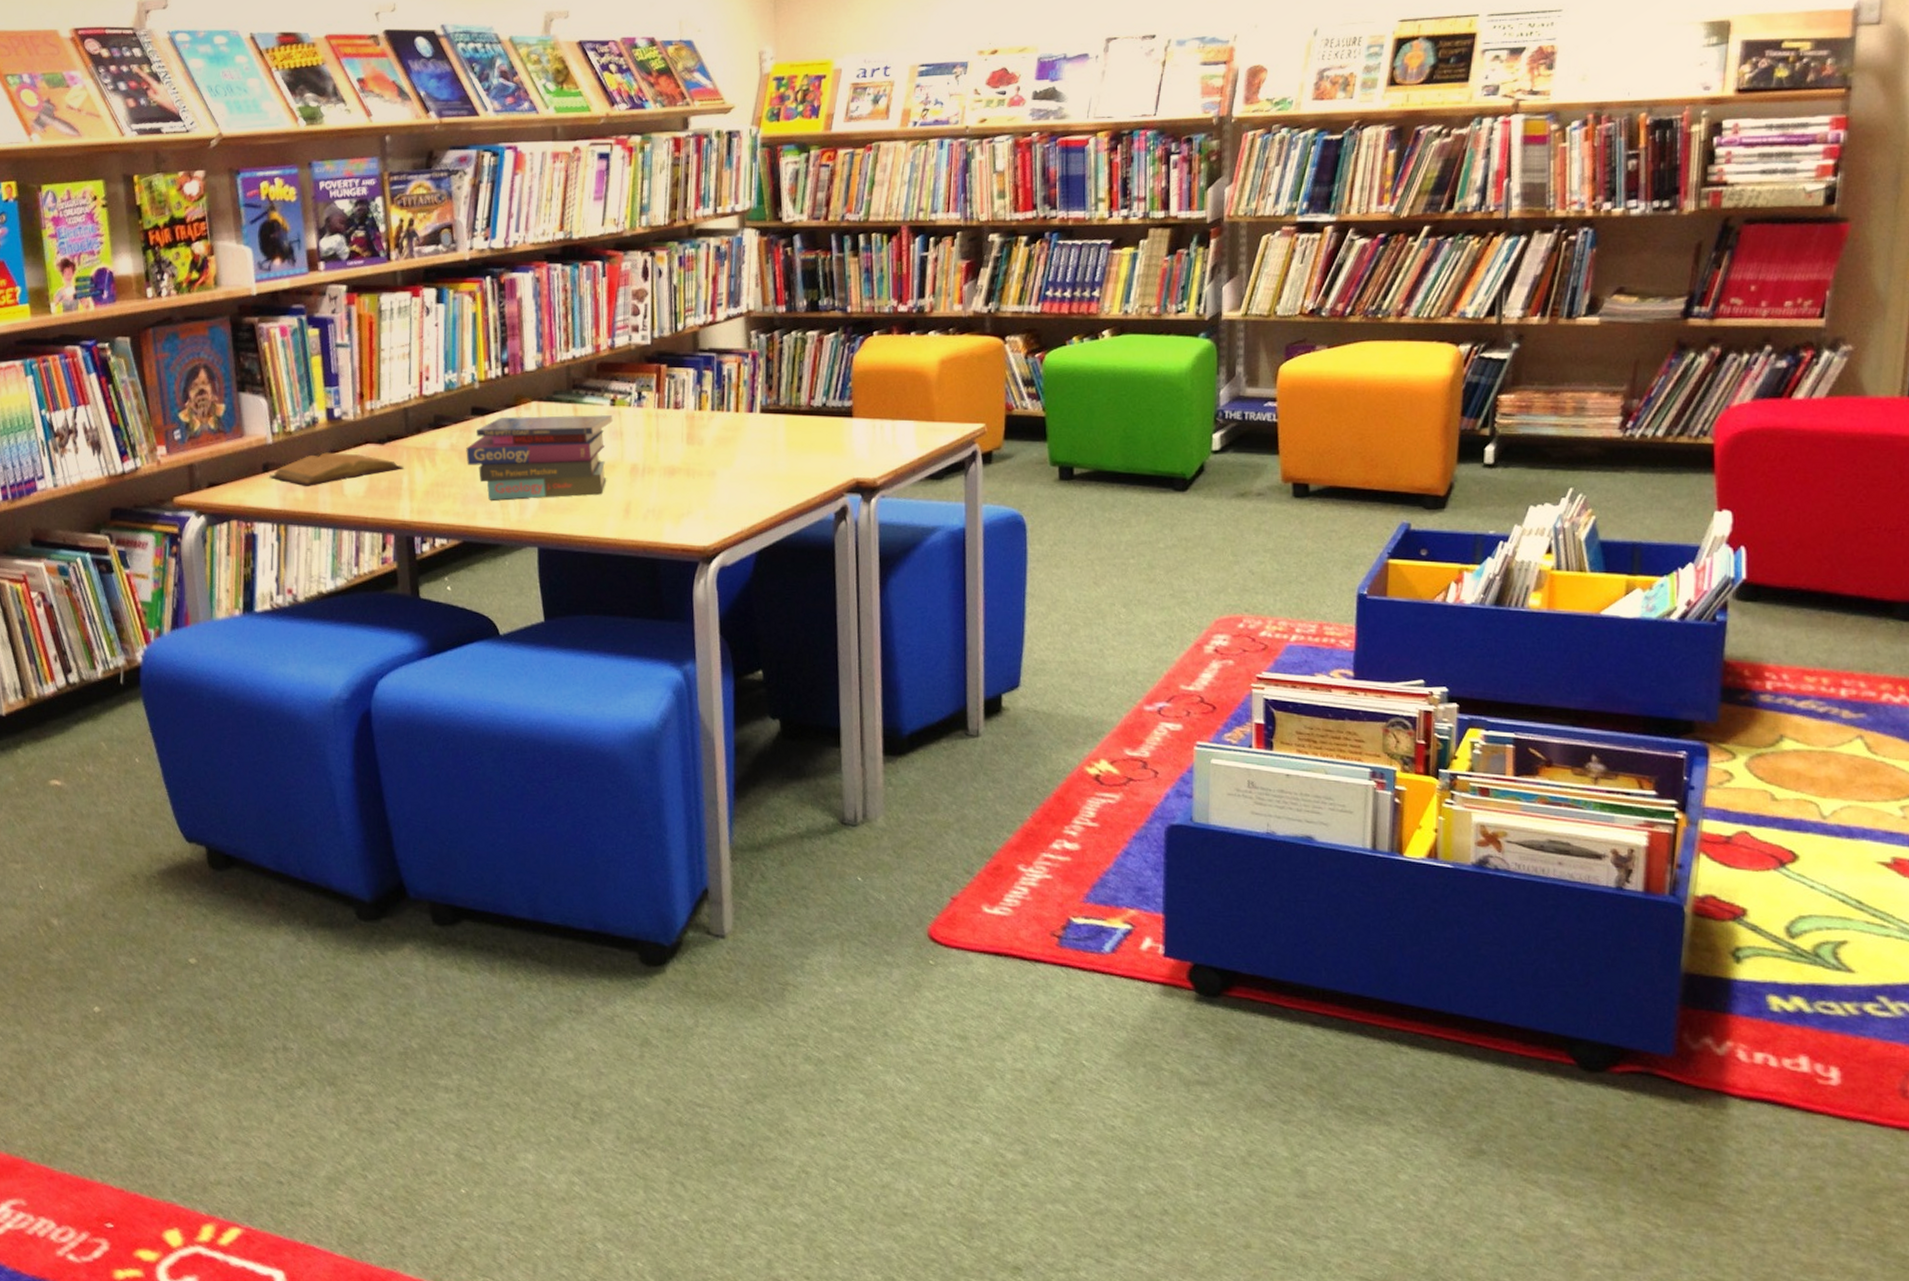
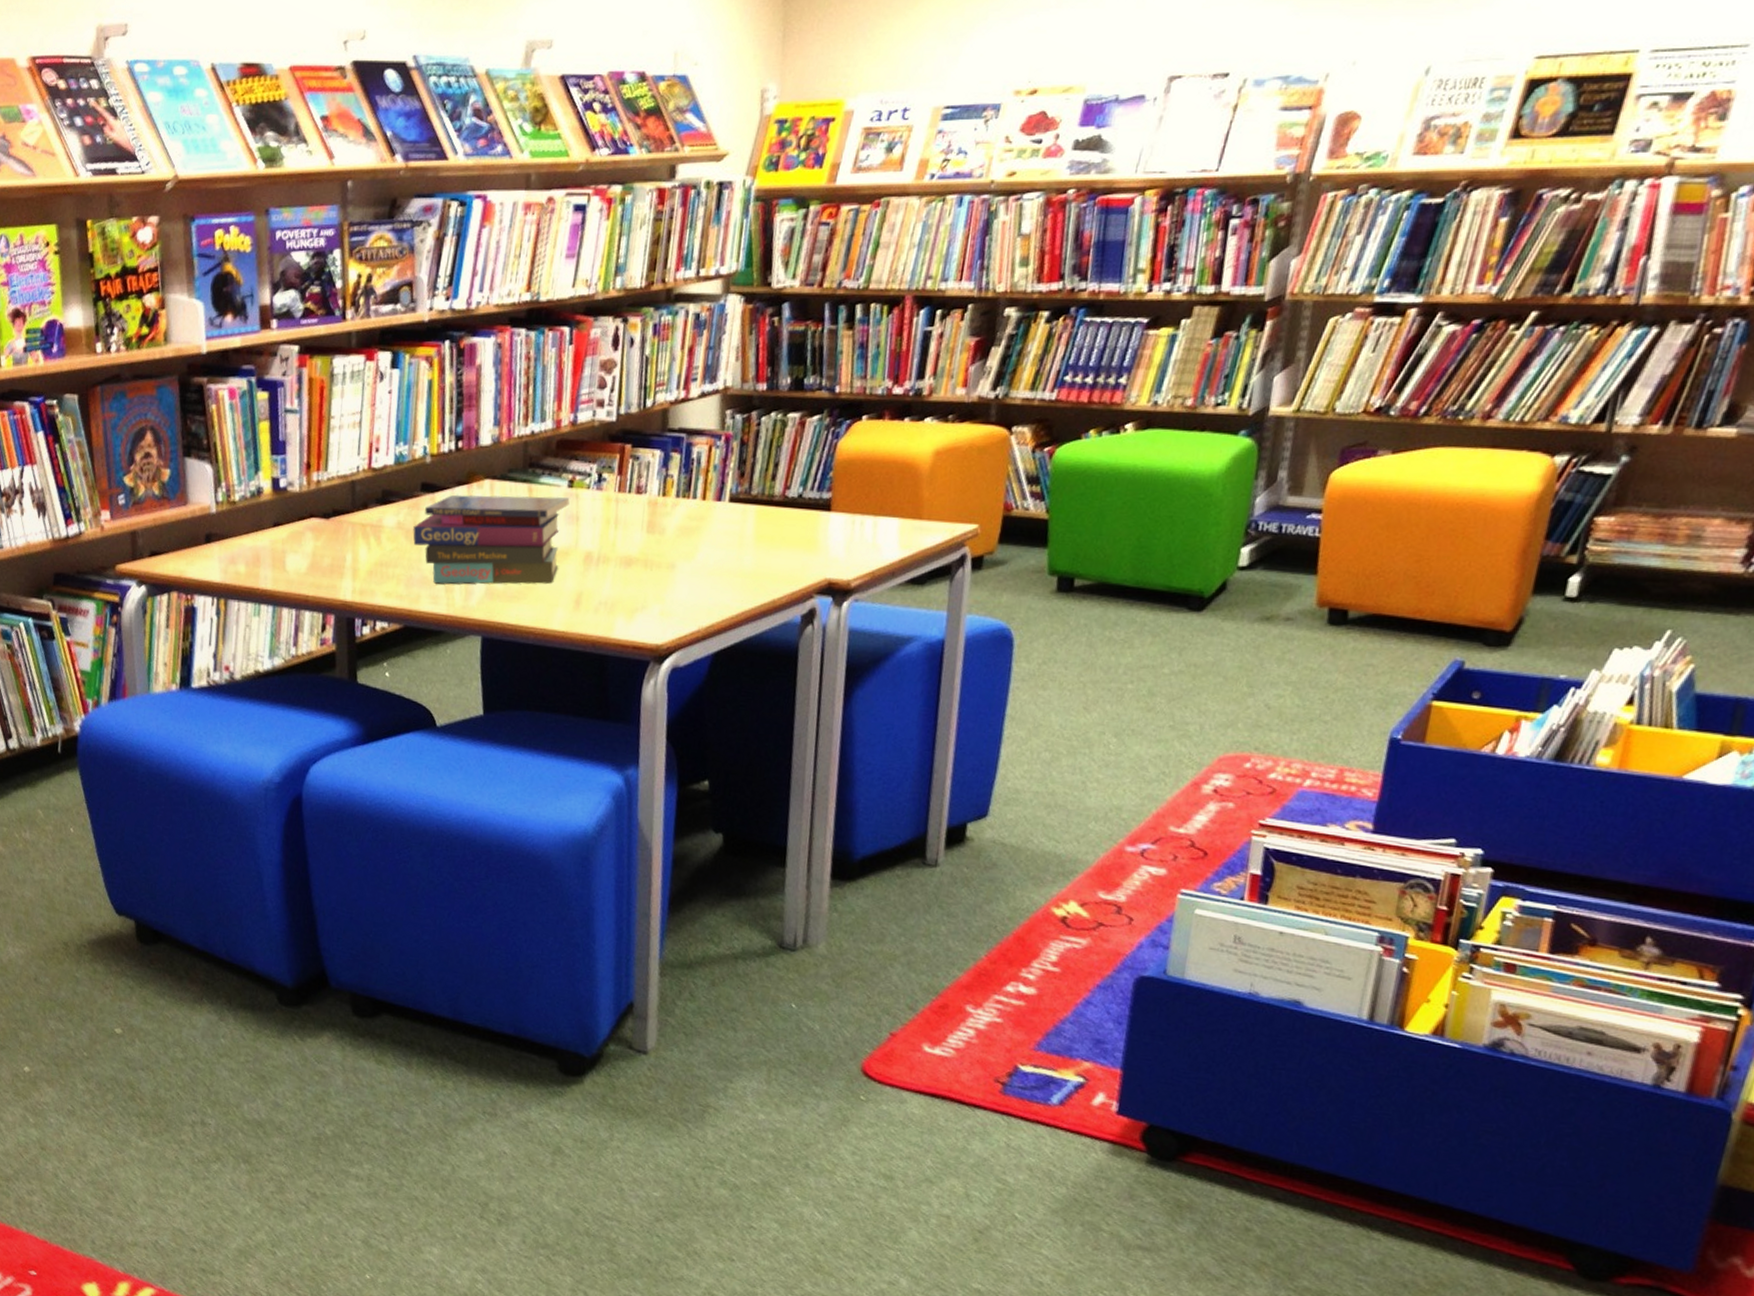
book: present [269,452,404,487] -> none [211,525,348,561]

